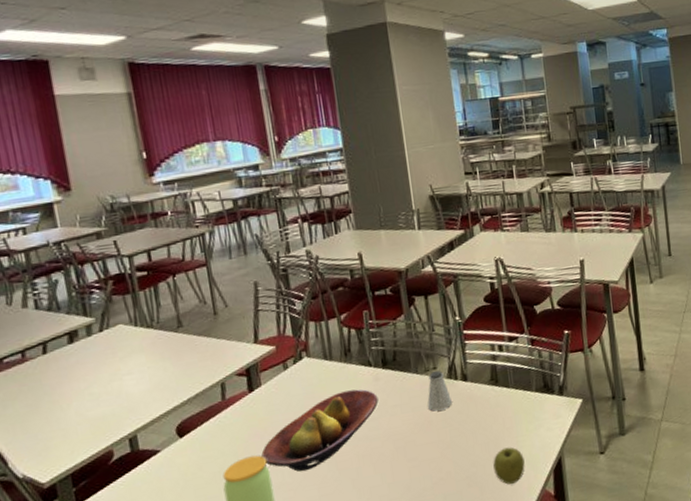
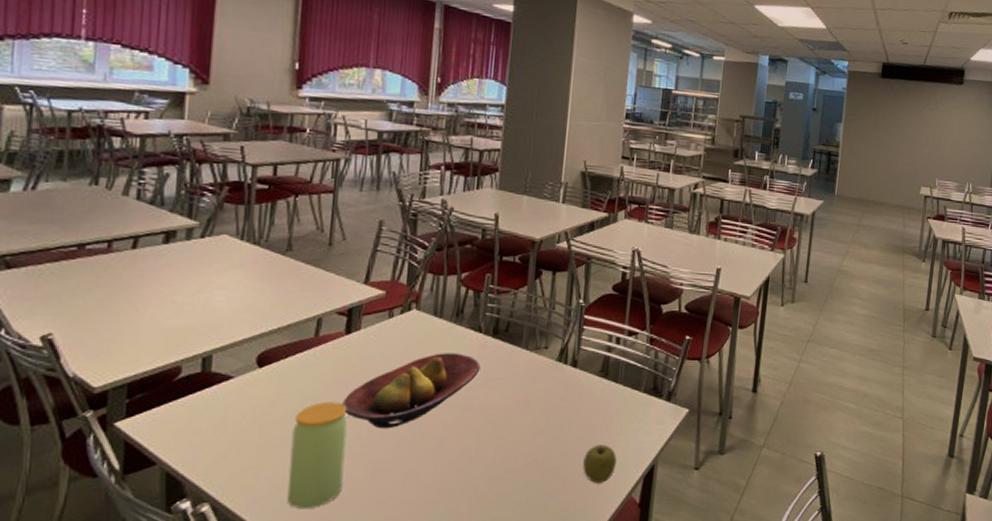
saltshaker: present [427,370,452,412] -> none [530,351,556,392]

